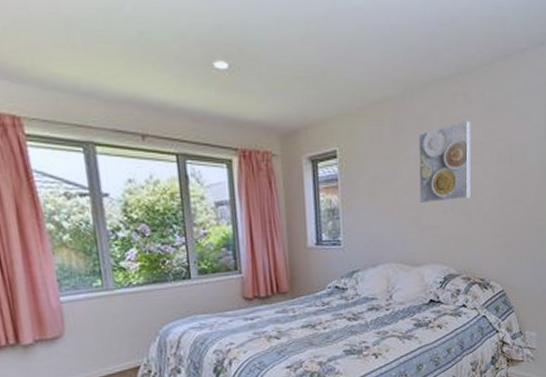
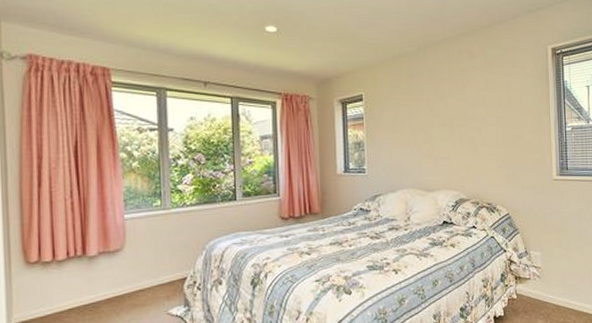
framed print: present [419,121,471,203] -> none [431,72,476,137]

